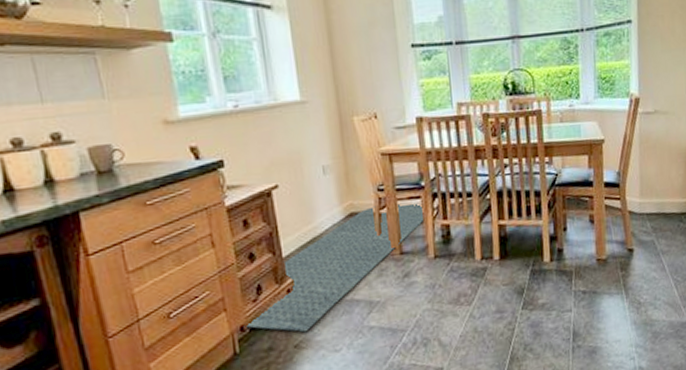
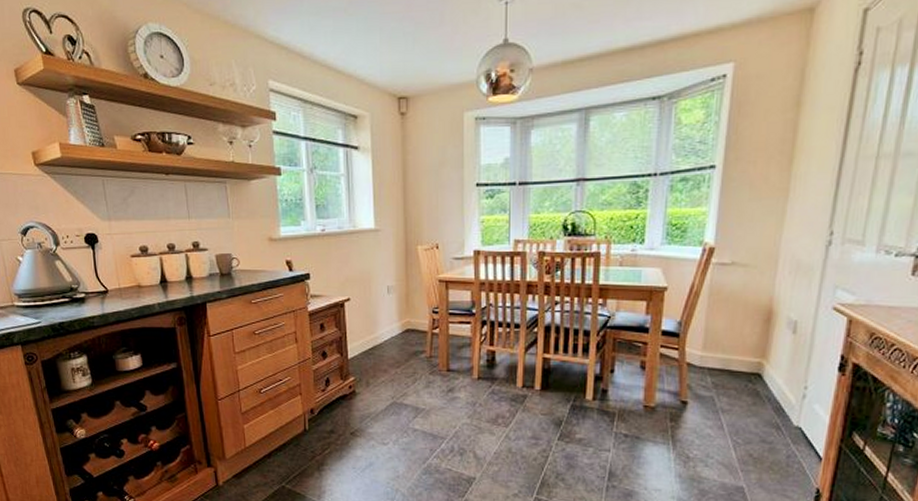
rug: present [243,204,423,332] -> none [313,326,471,423]

